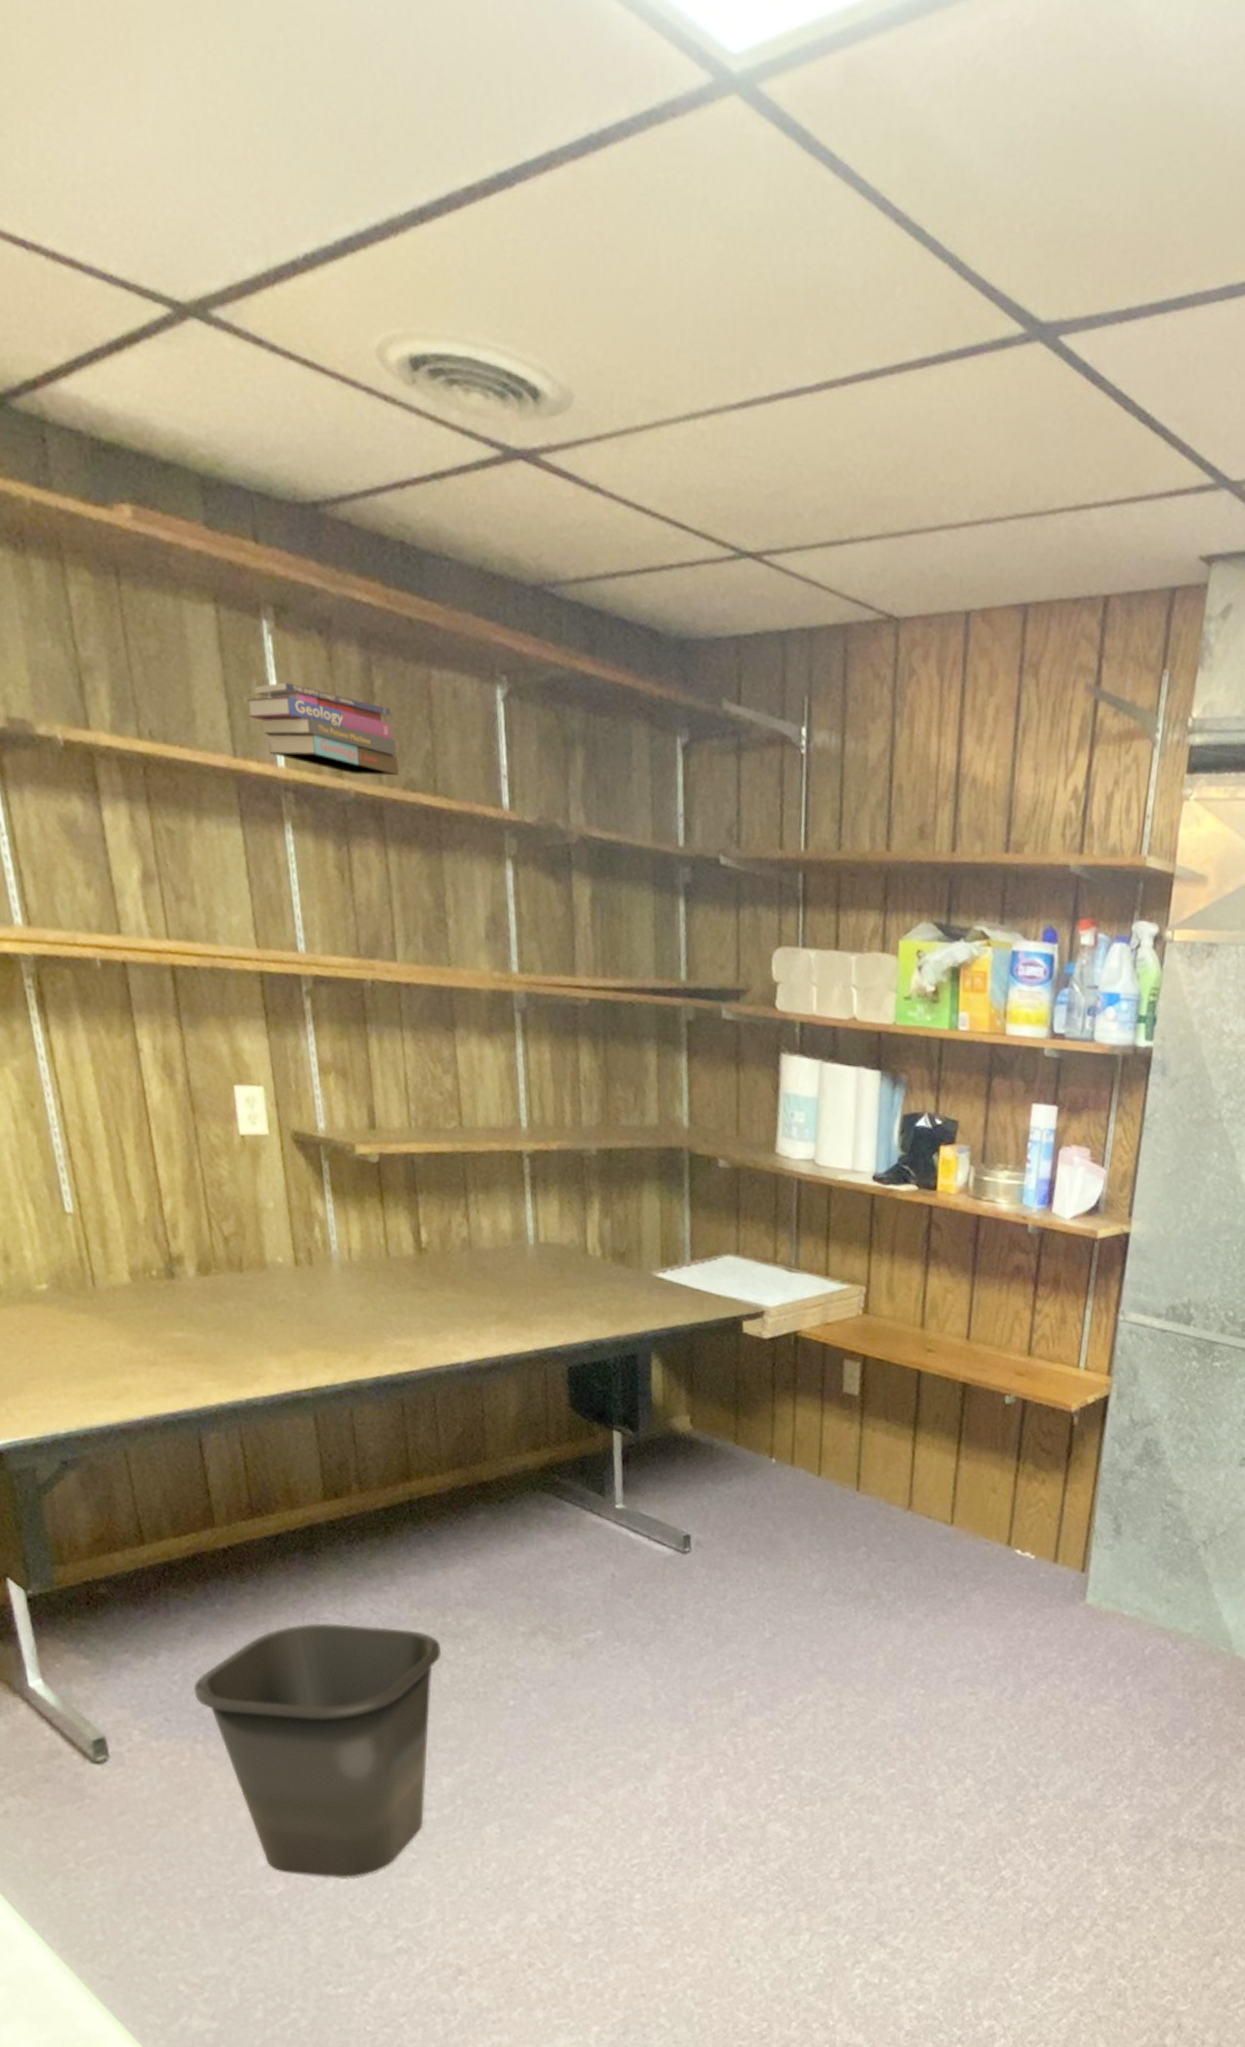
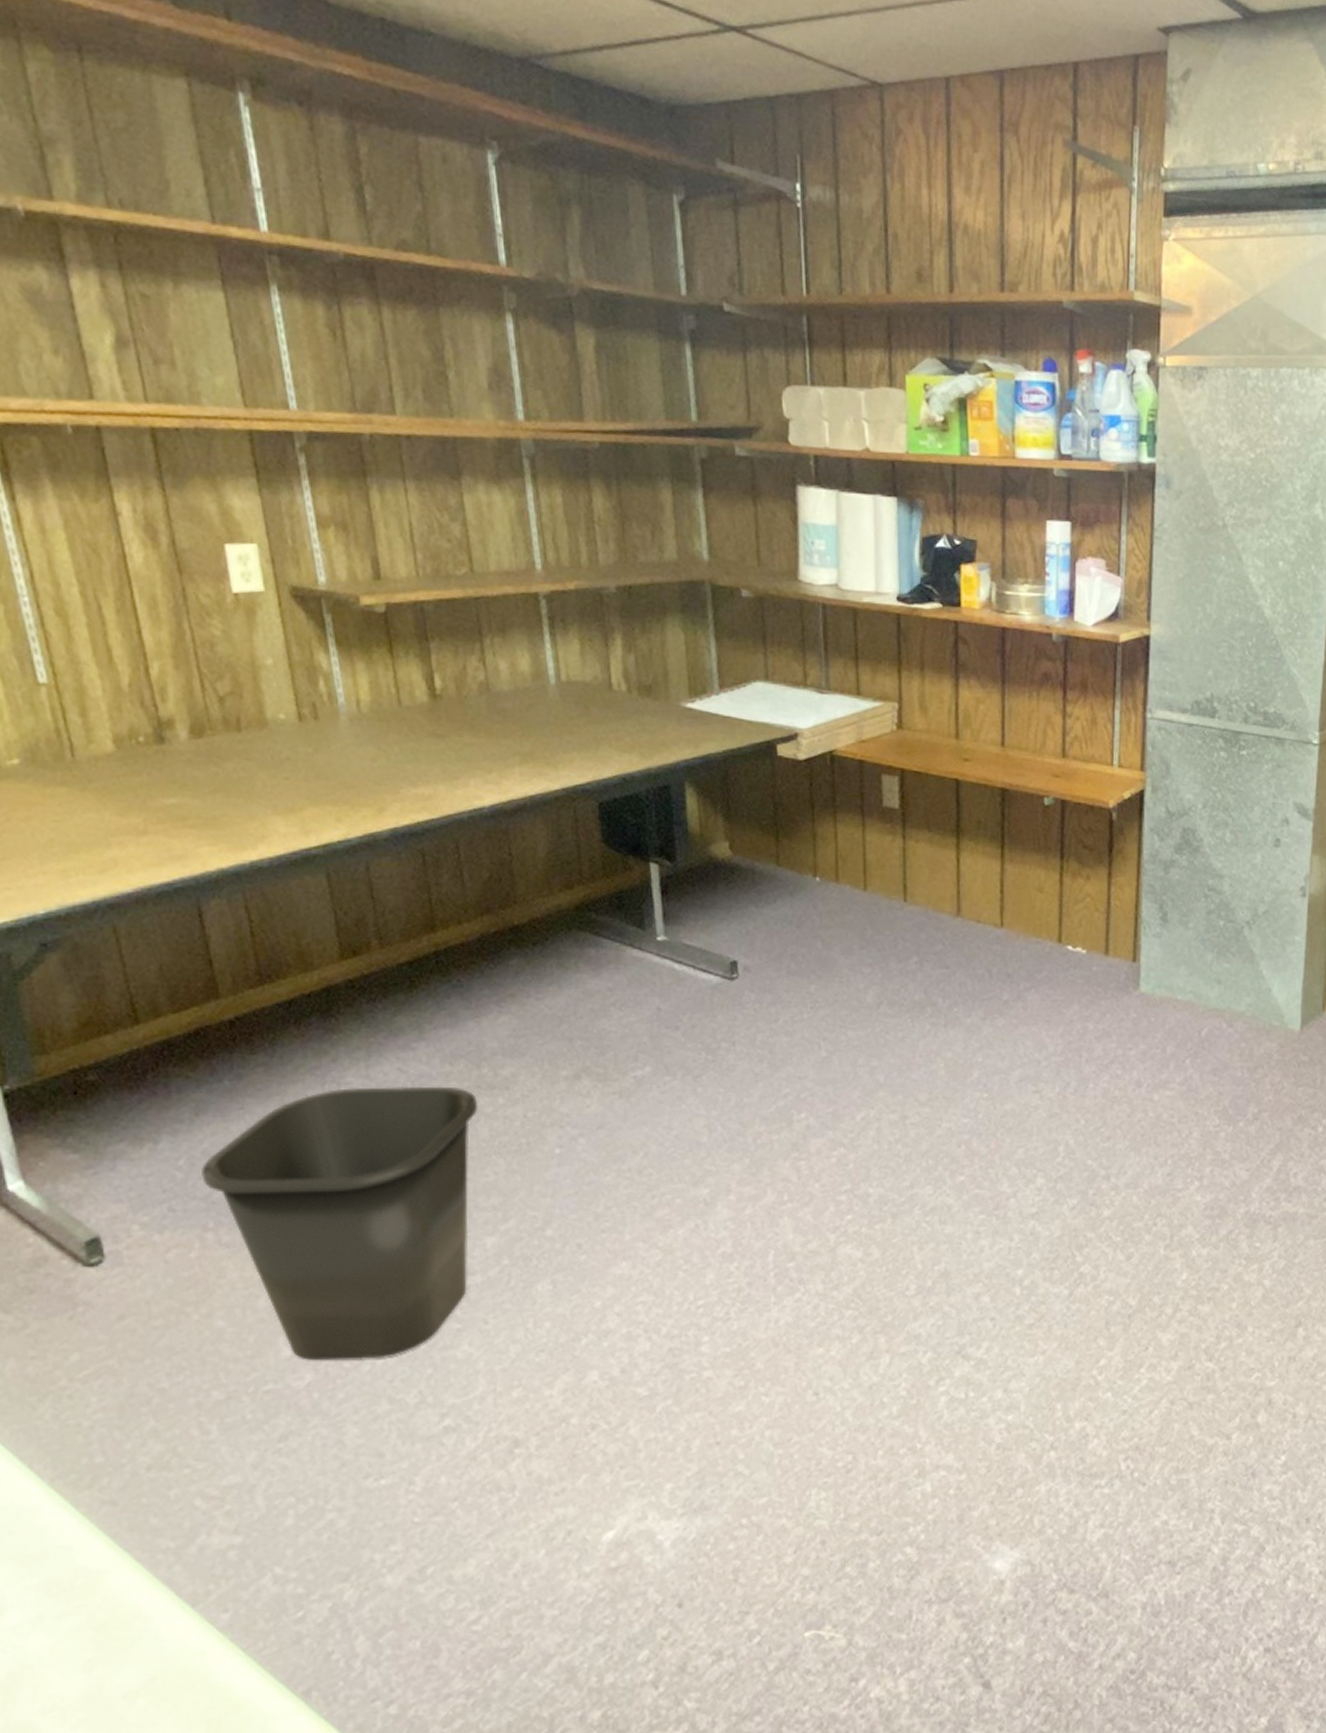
books: present [247,682,399,776] -> none [225,151,389,238]

